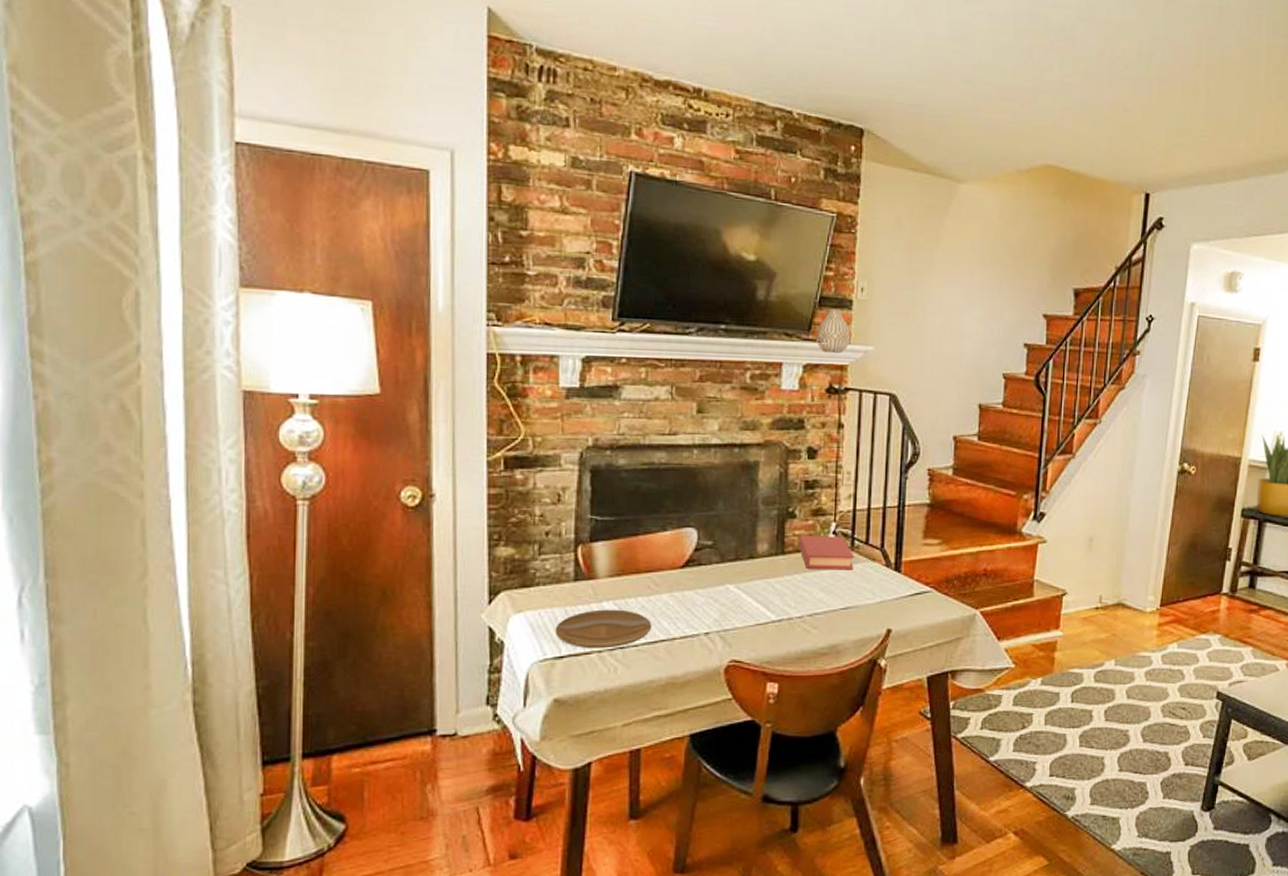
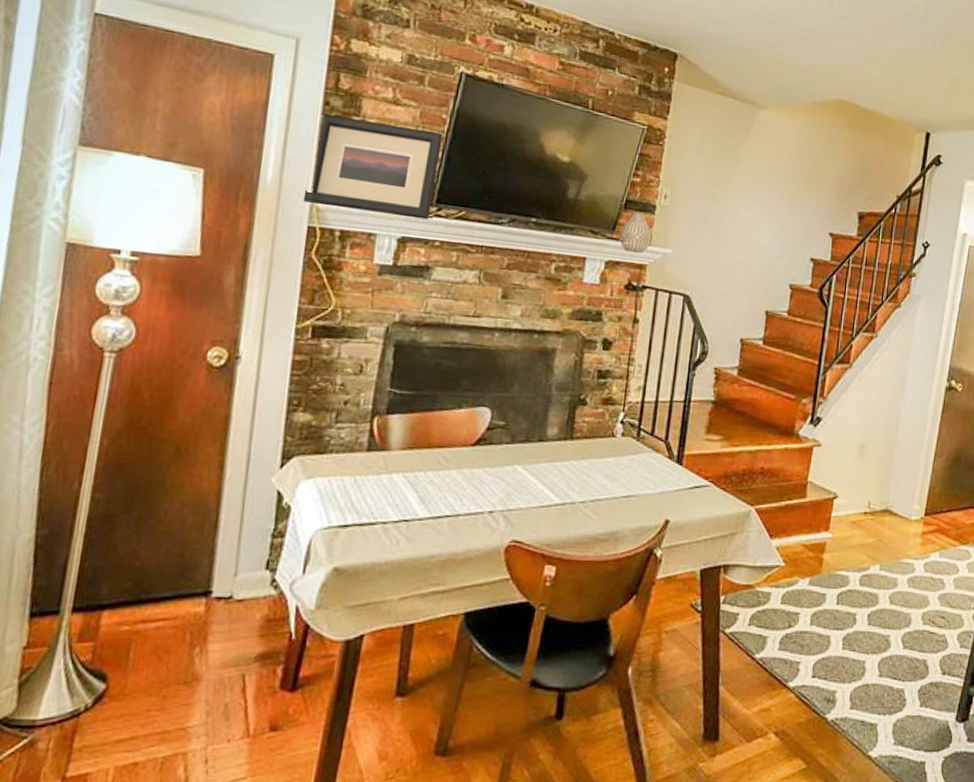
picture frame: none [478,230,618,336] -> present [303,113,443,220]
plate: present [555,609,652,649] -> none [342,480,439,521]
book: present [799,536,855,570] -> none [587,422,640,460]

